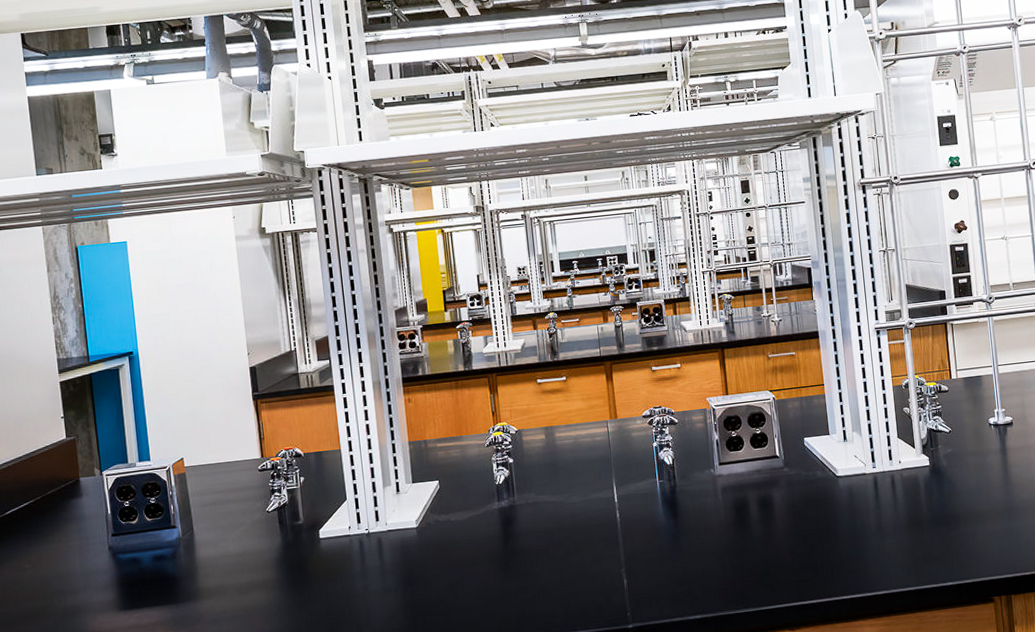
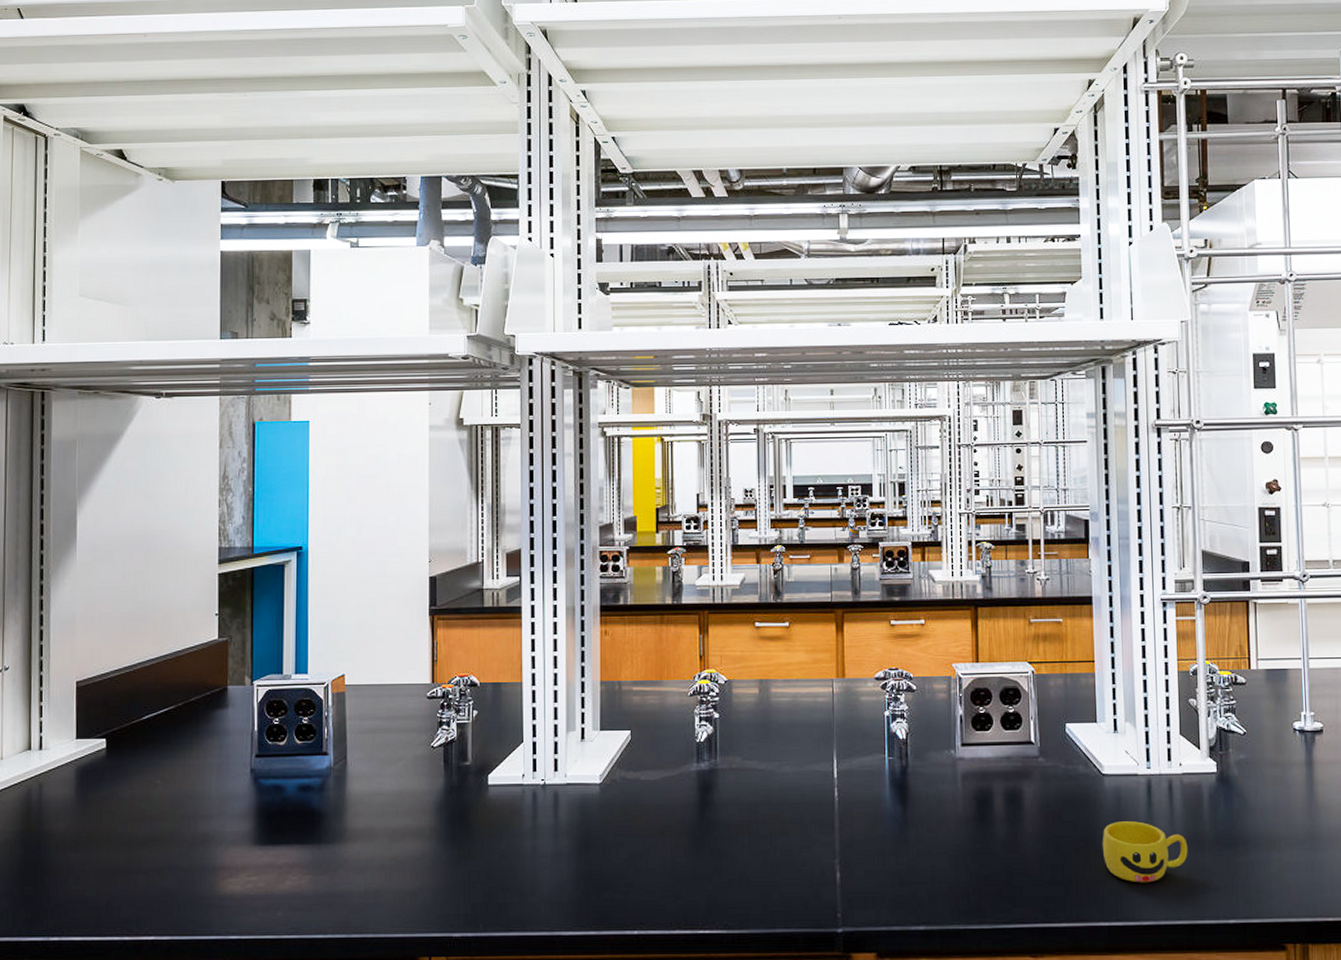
cup: none [840,511,911,561] -> present [1102,821,1188,883]

